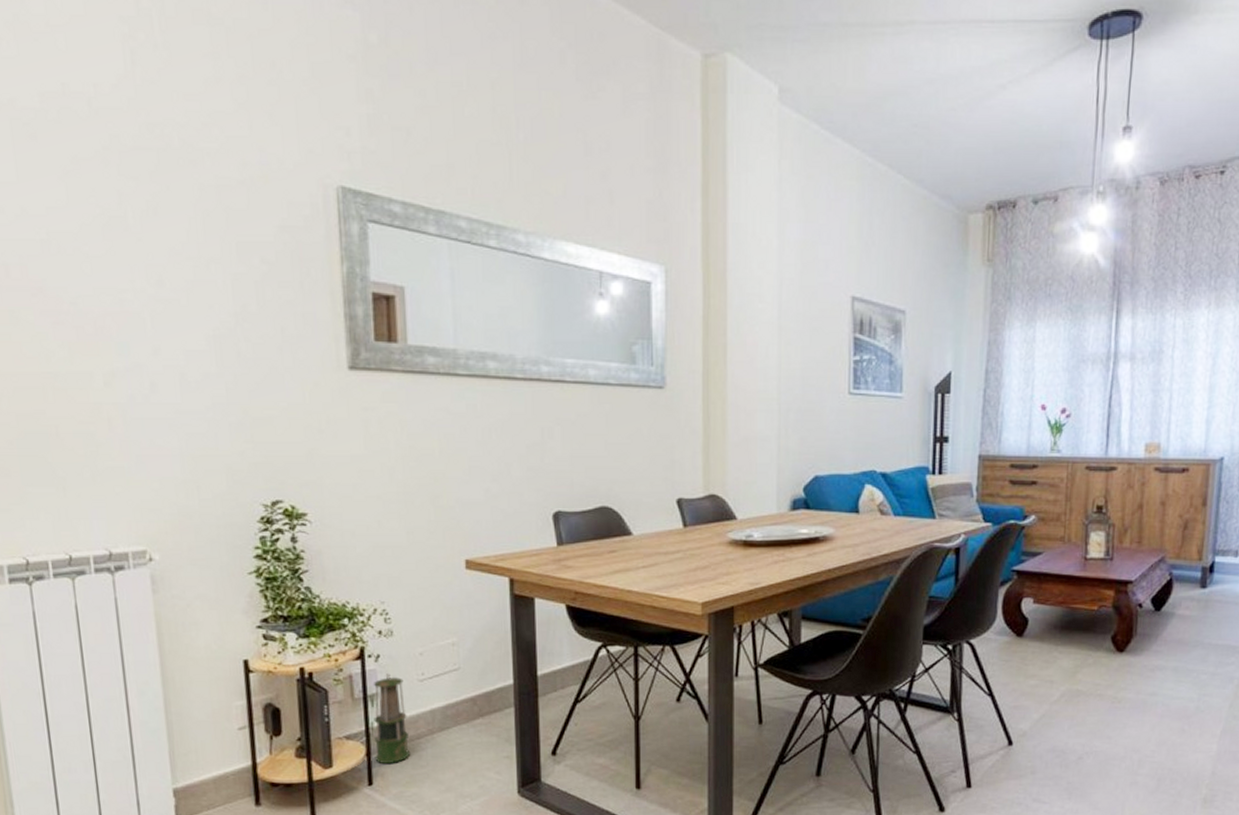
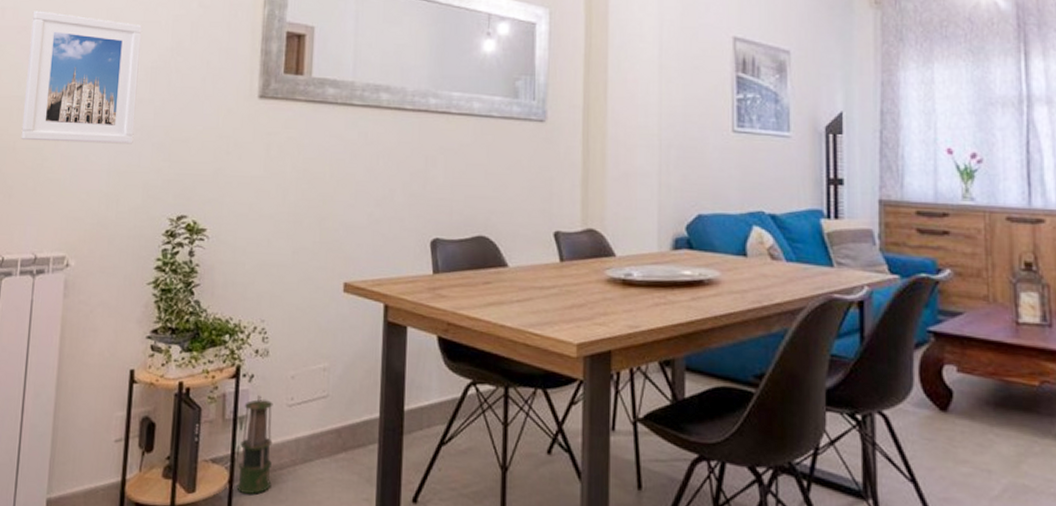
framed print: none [47,267,206,425] -> present [21,11,143,144]

